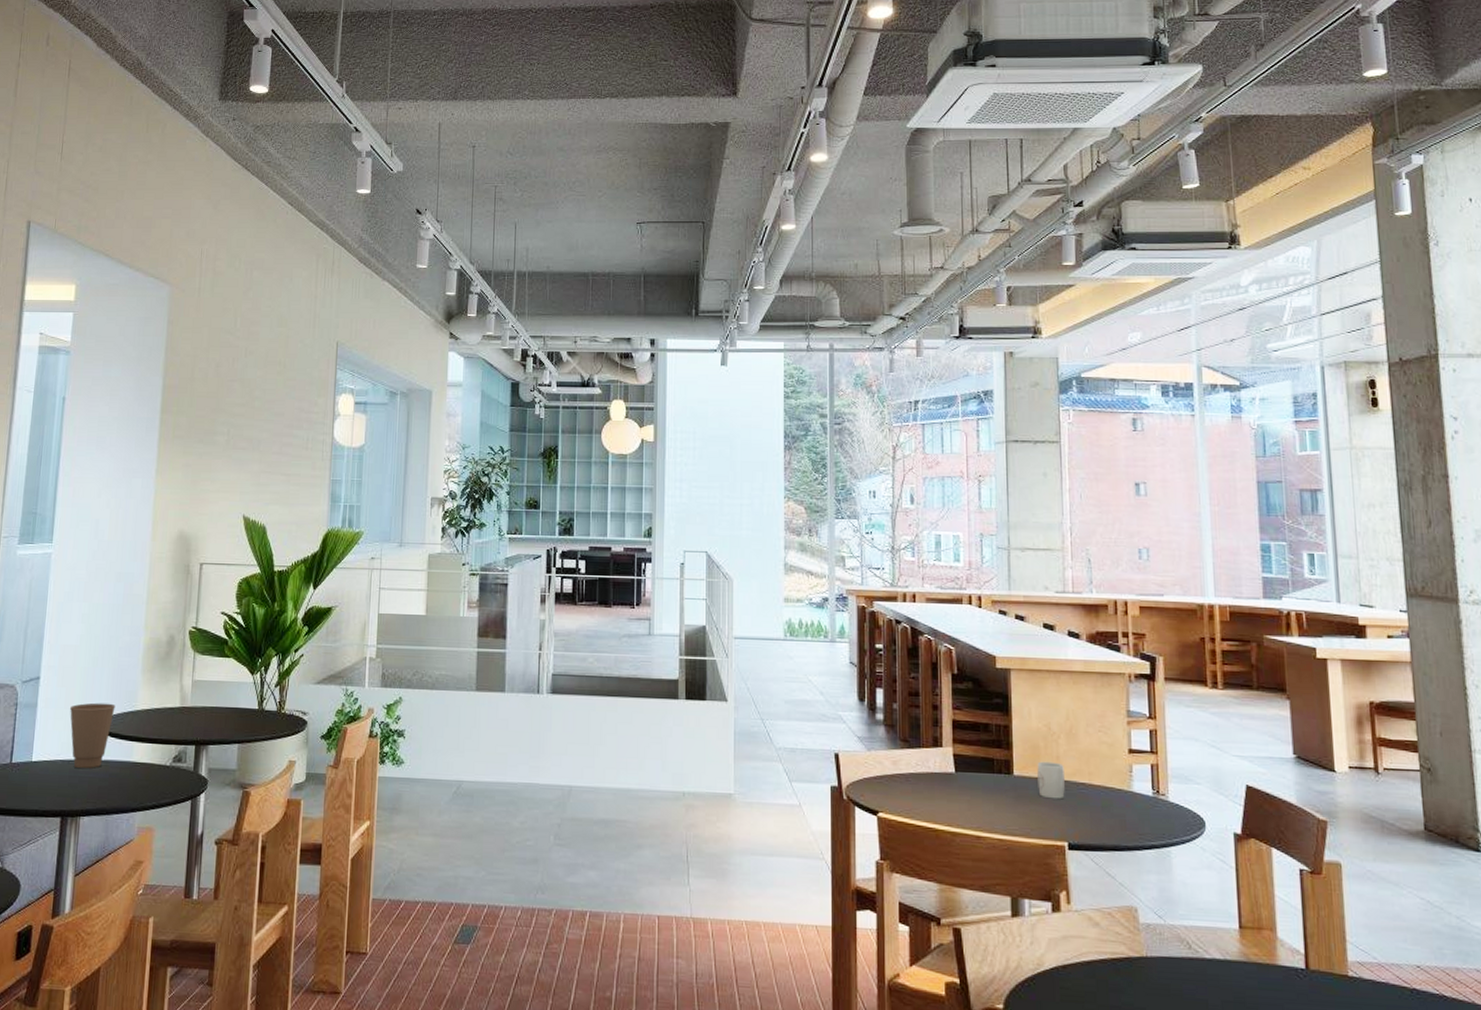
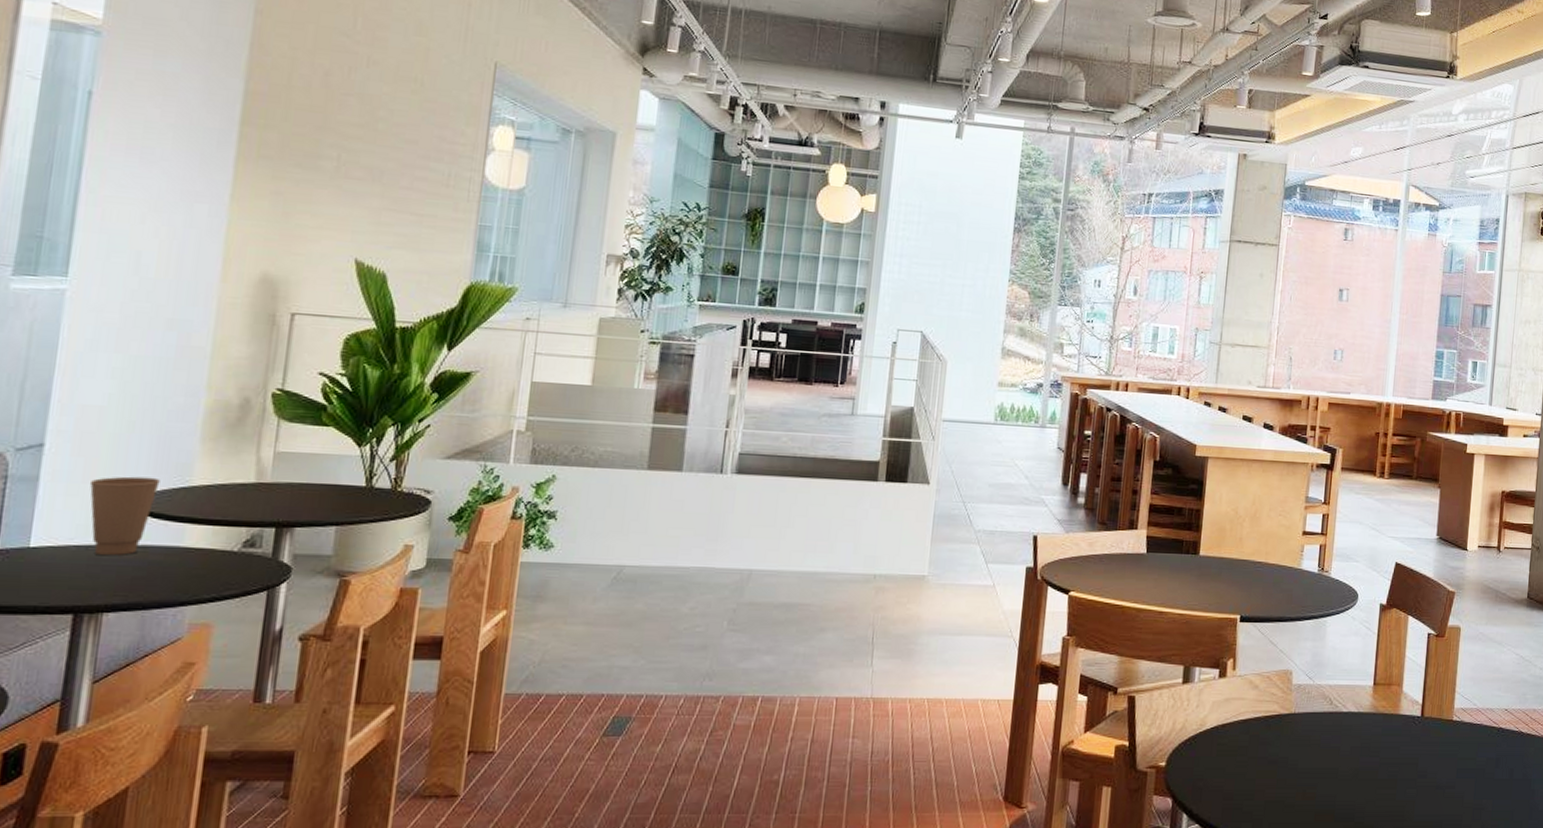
mug: present [1037,761,1066,800] -> none [1220,542,1245,577]

